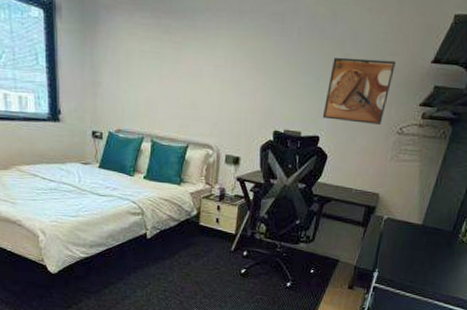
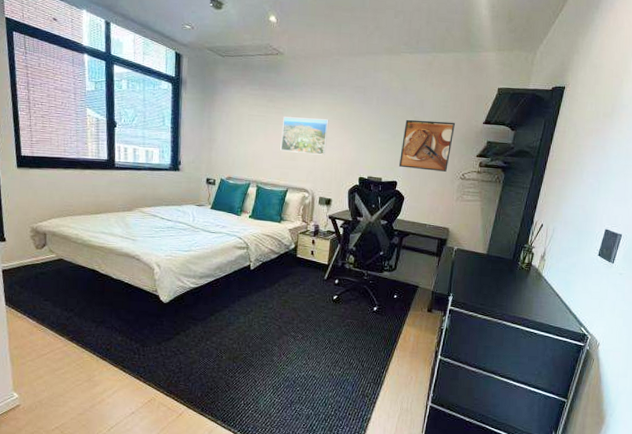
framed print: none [179,53,238,103] -> present [280,116,329,155]

